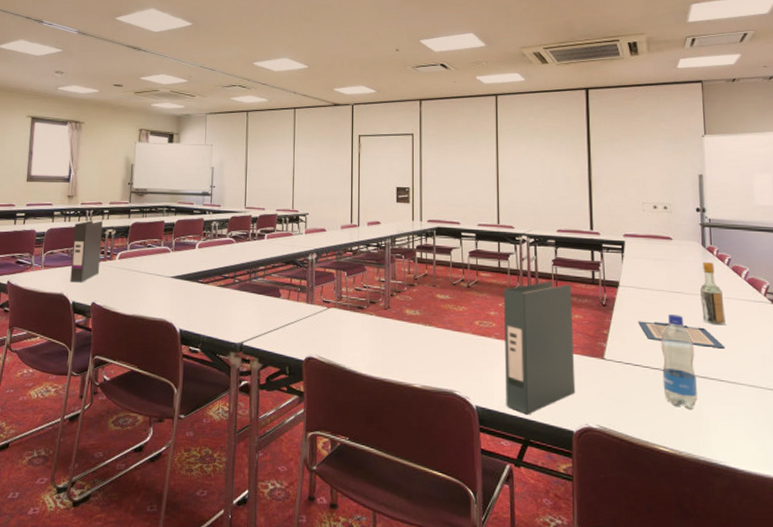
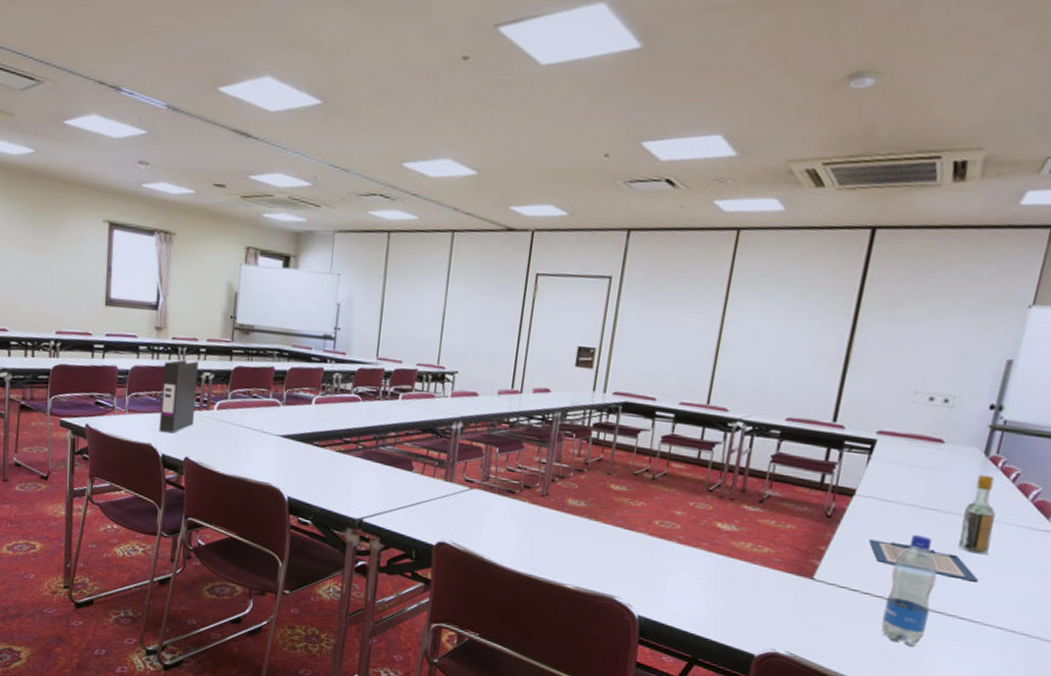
binder: present [503,281,576,415] -> none [676,480,791,632]

